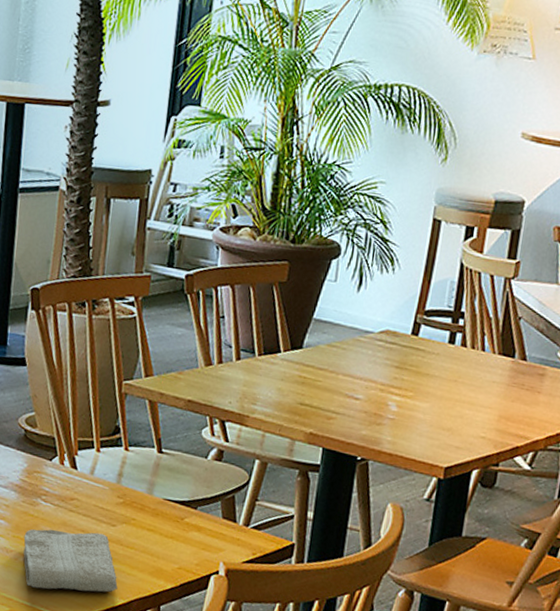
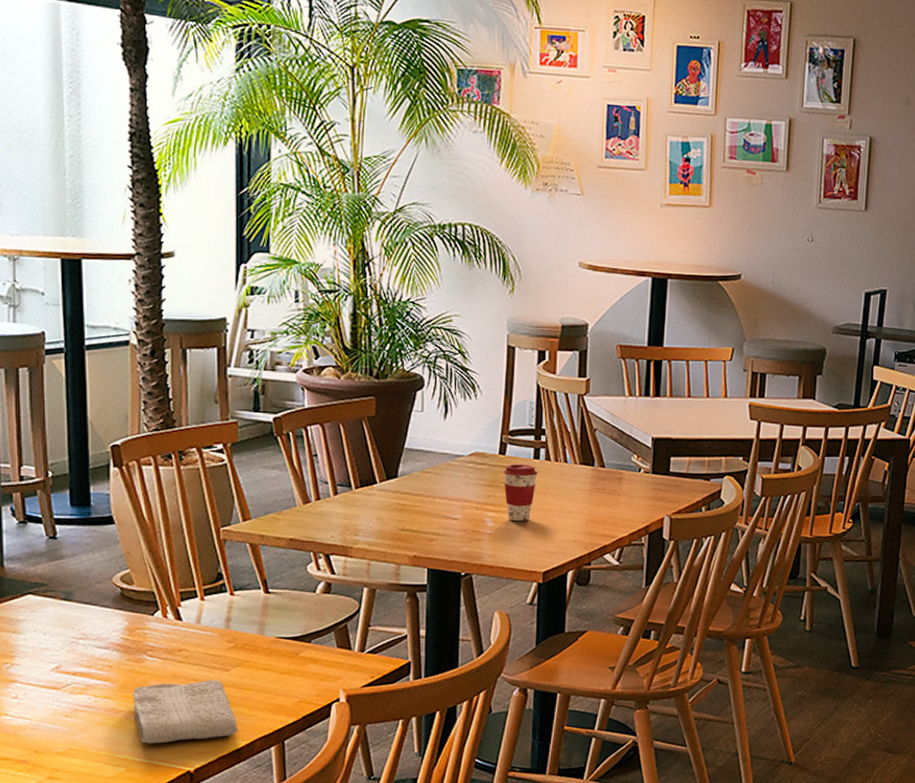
coffee cup: none [413,346,452,410] -> present [503,463,538,522]

